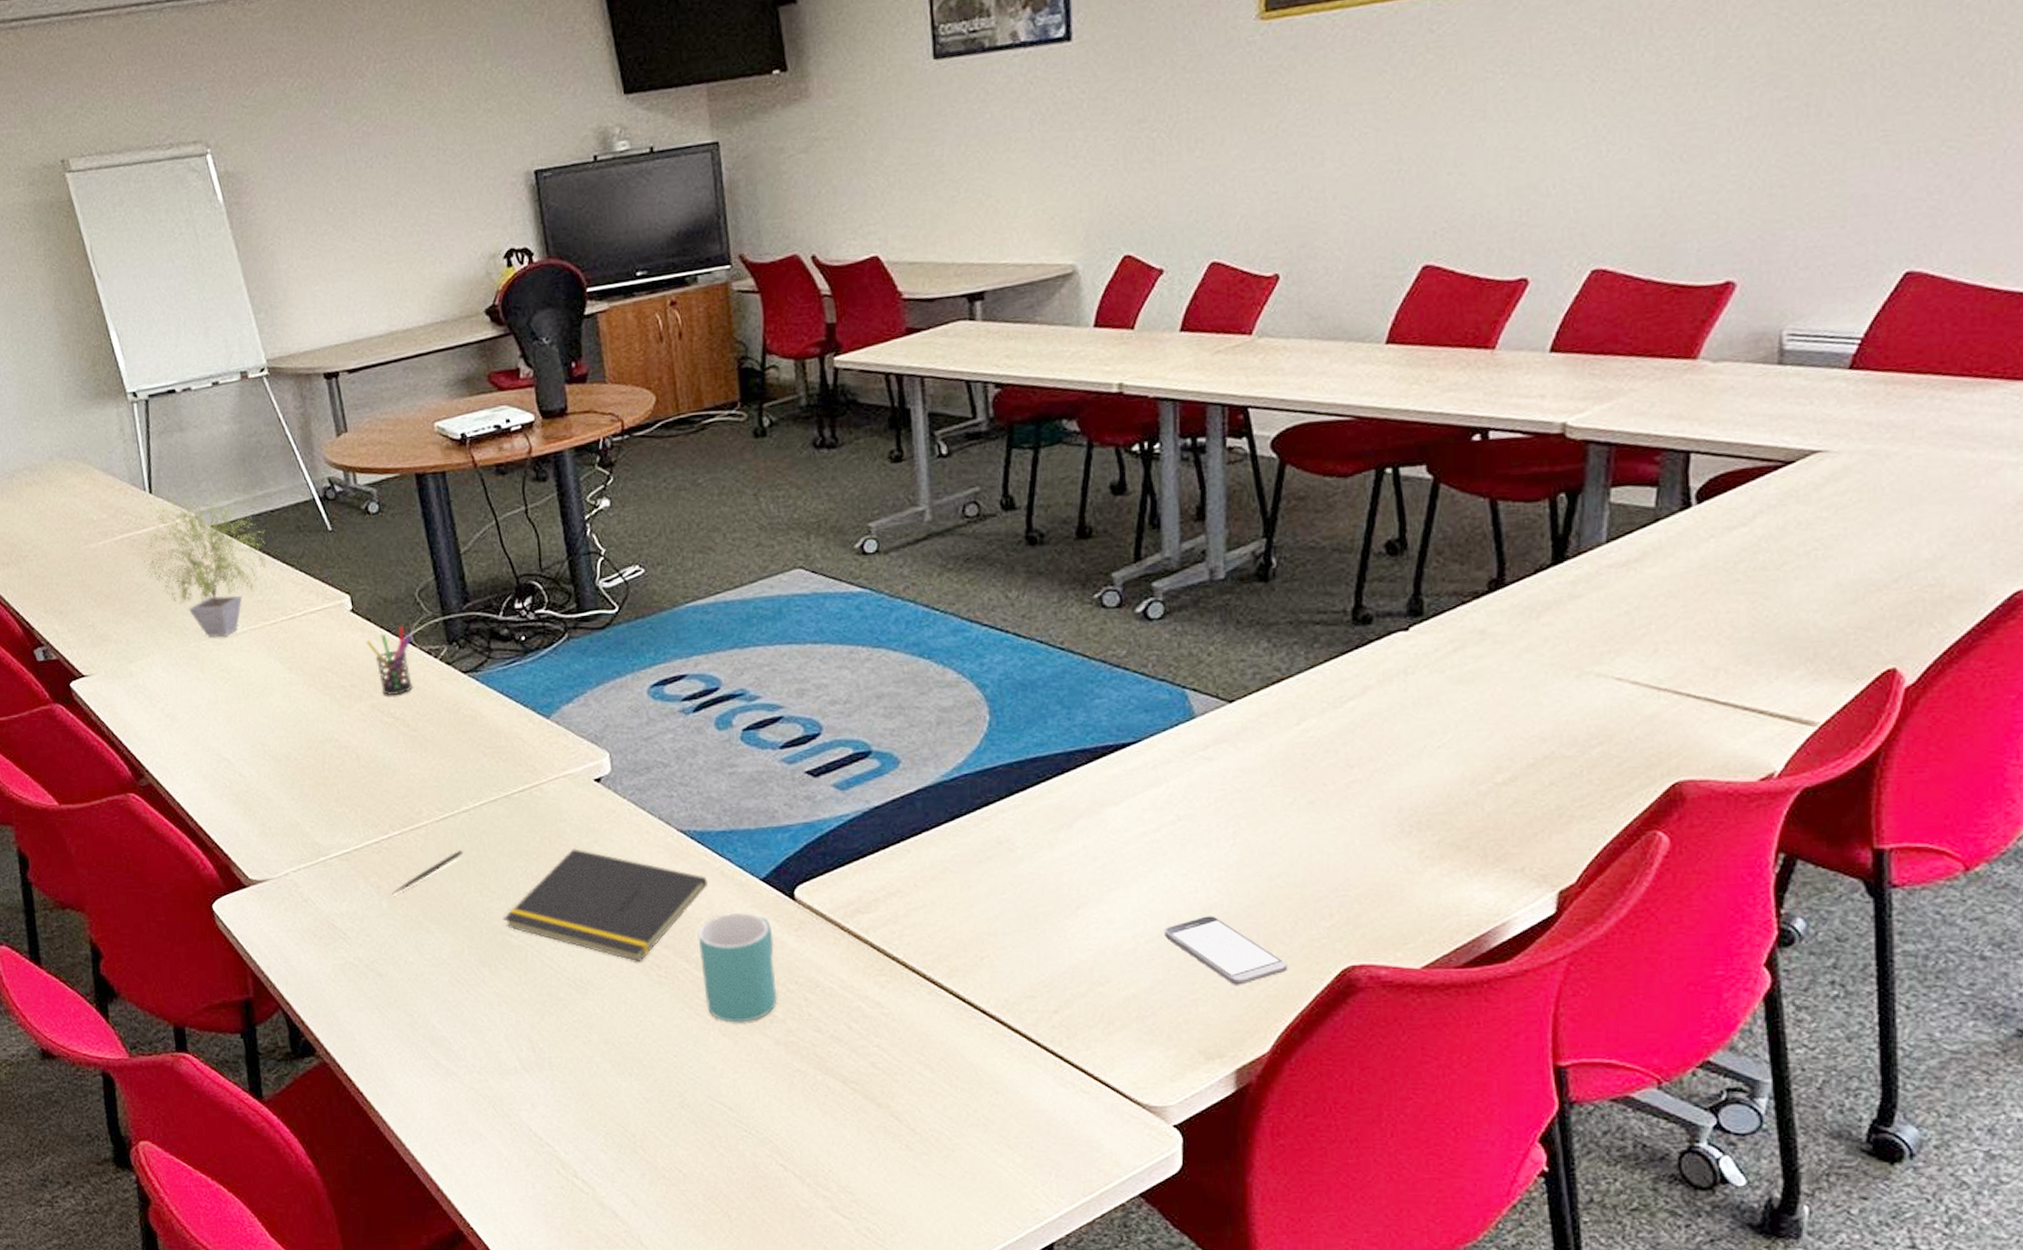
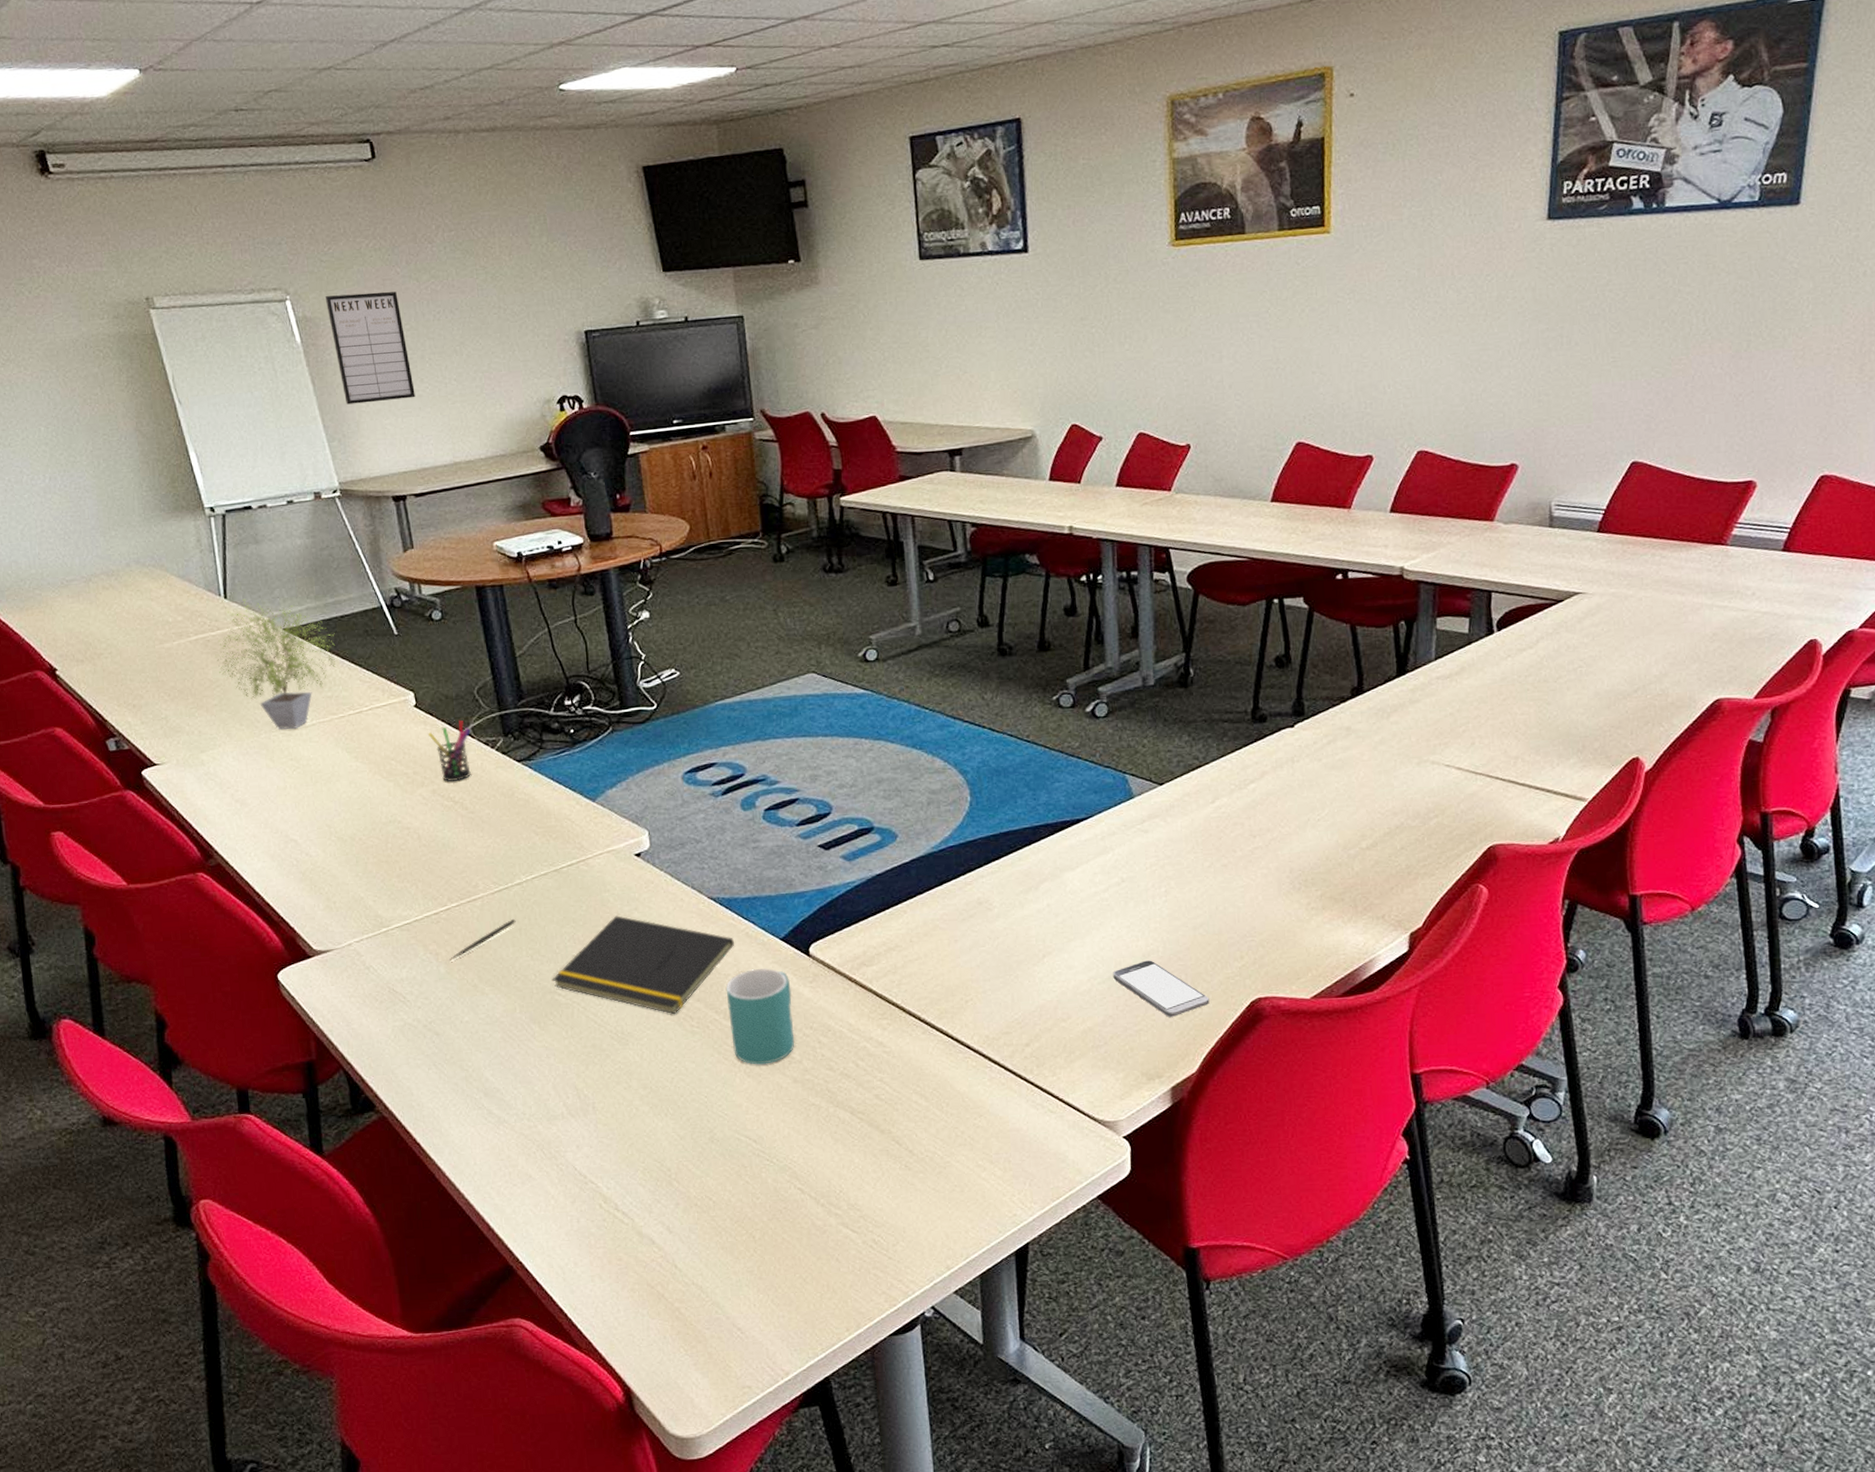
writing board: none [247,137,347,270] -> present [325,292,415,405]

